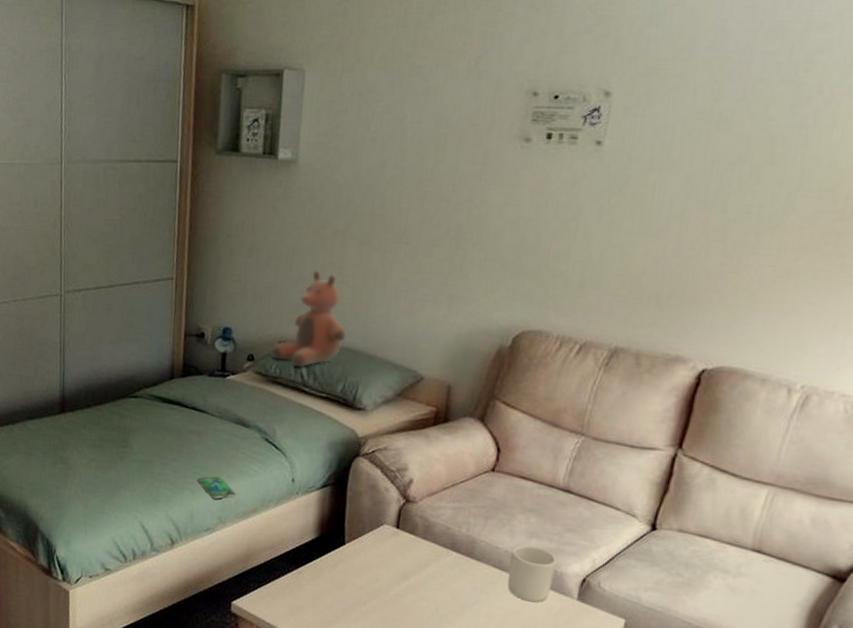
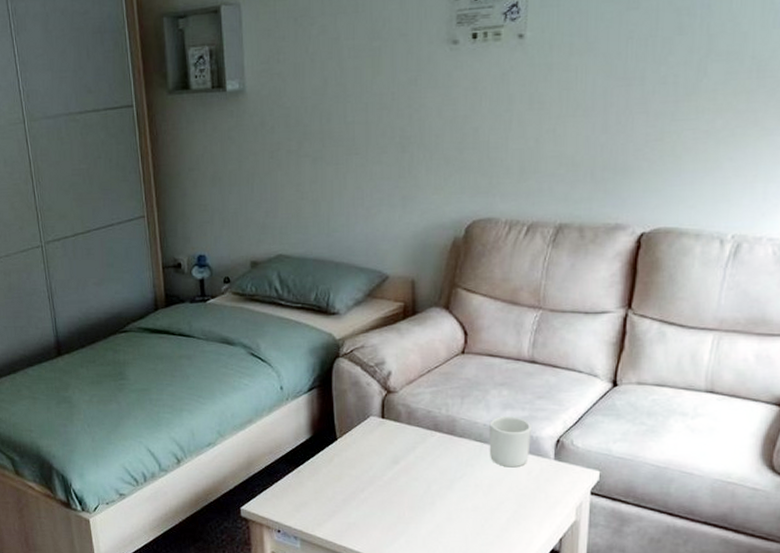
smartphone: present [198,476,237,500] -> none [194,394,232,415]
teddy bear: present [271,270,347,368] -> none [245,190,313,283]

